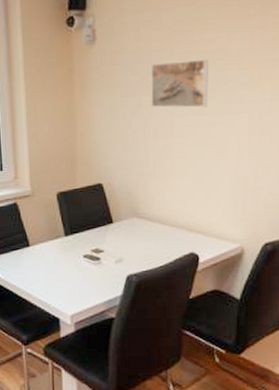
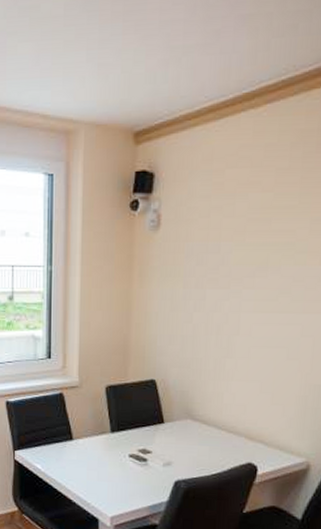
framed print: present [150,58,208,108] -> none [216,251,285,305]

